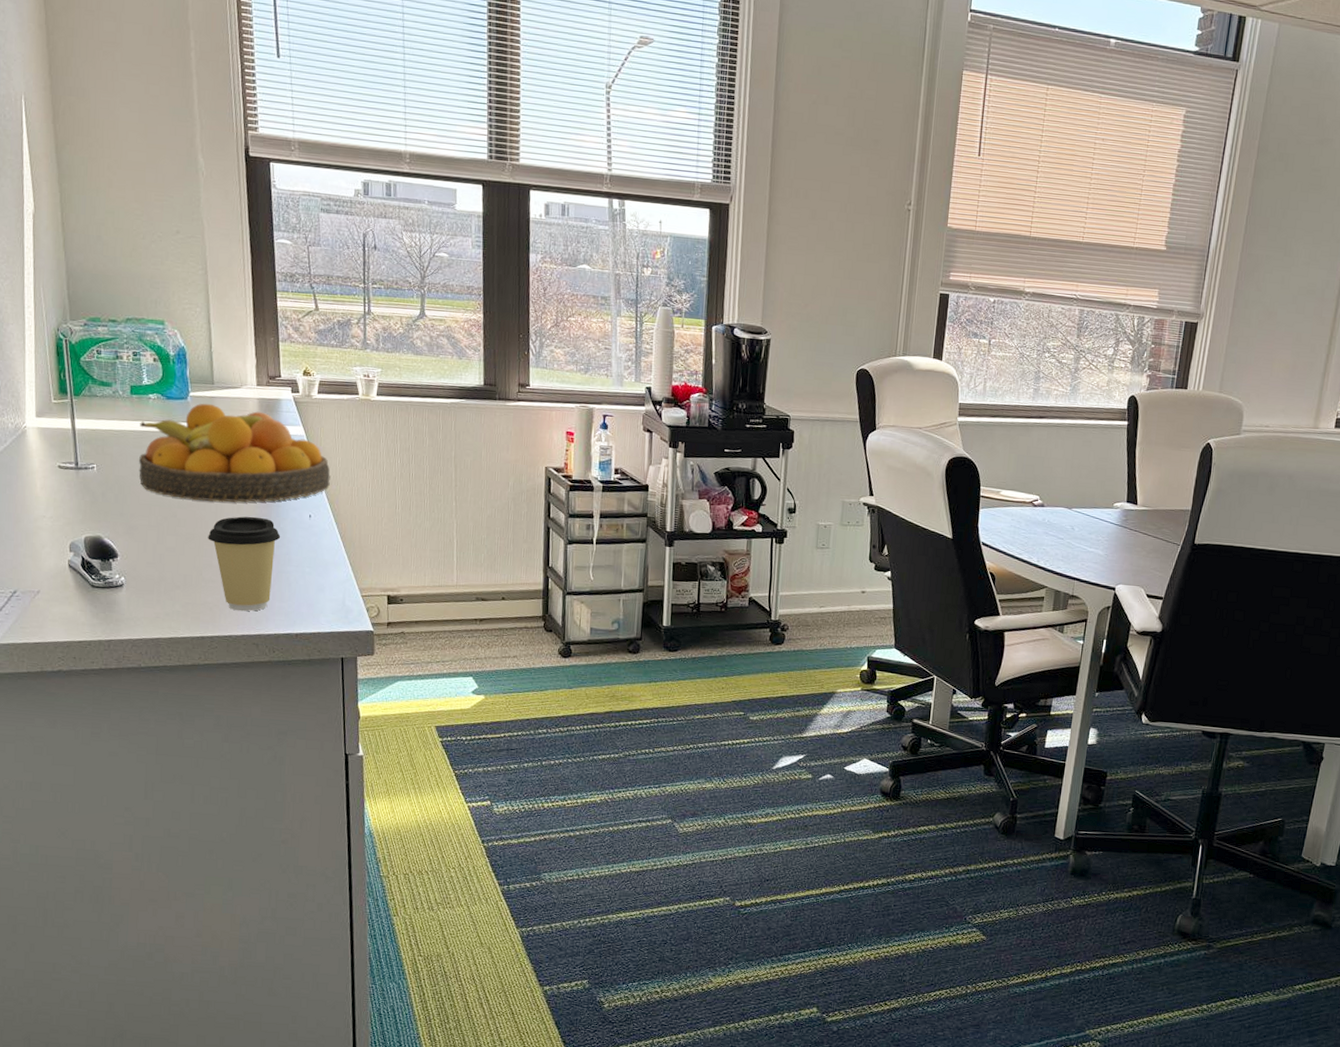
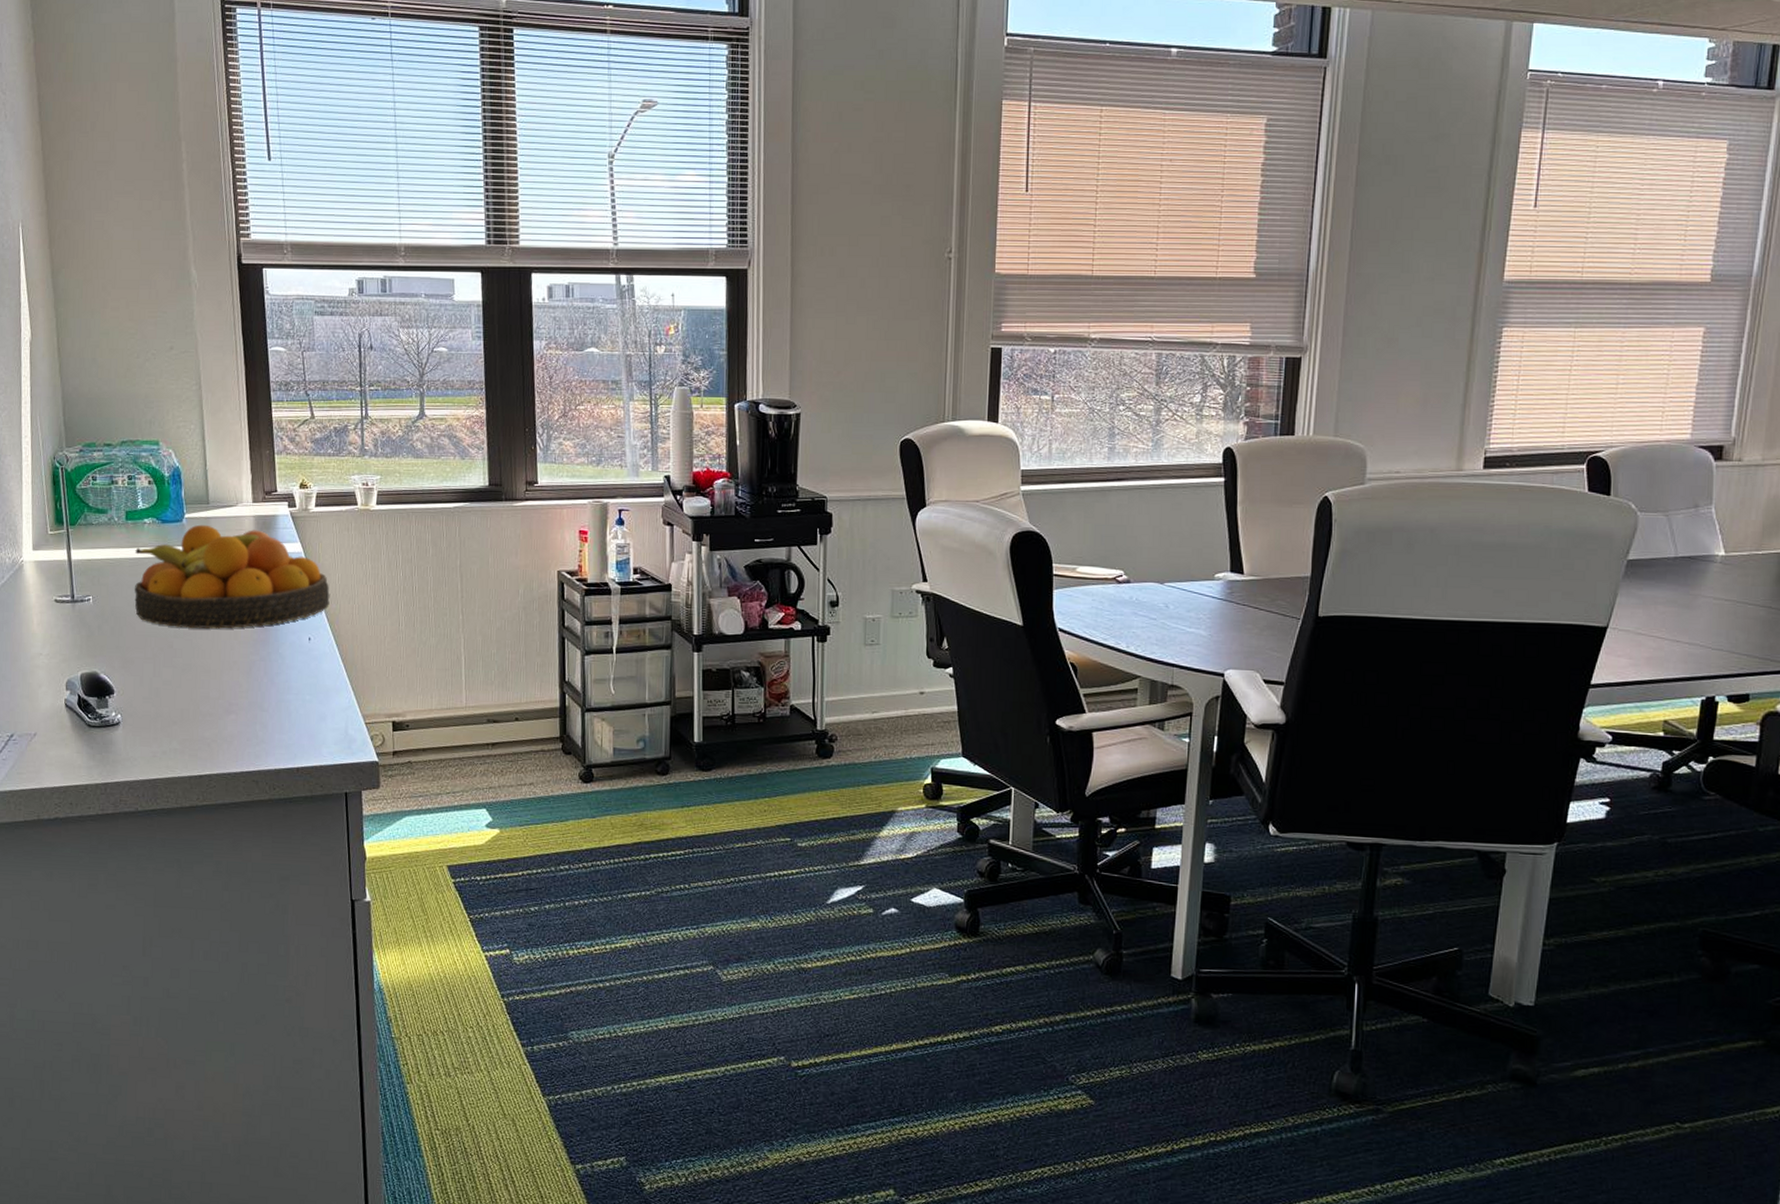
coffee cup: present [208,516,281,612] -> none [205,642,280,746]

